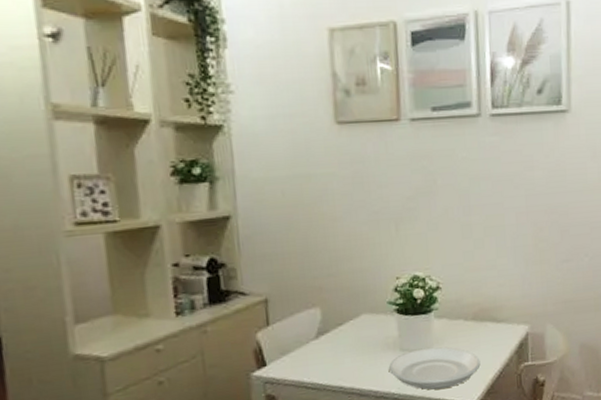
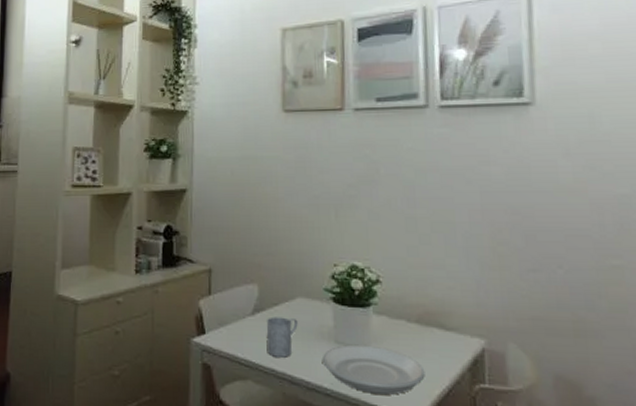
mug: none [332,335,364,375] -> present [266,316,298,358]

